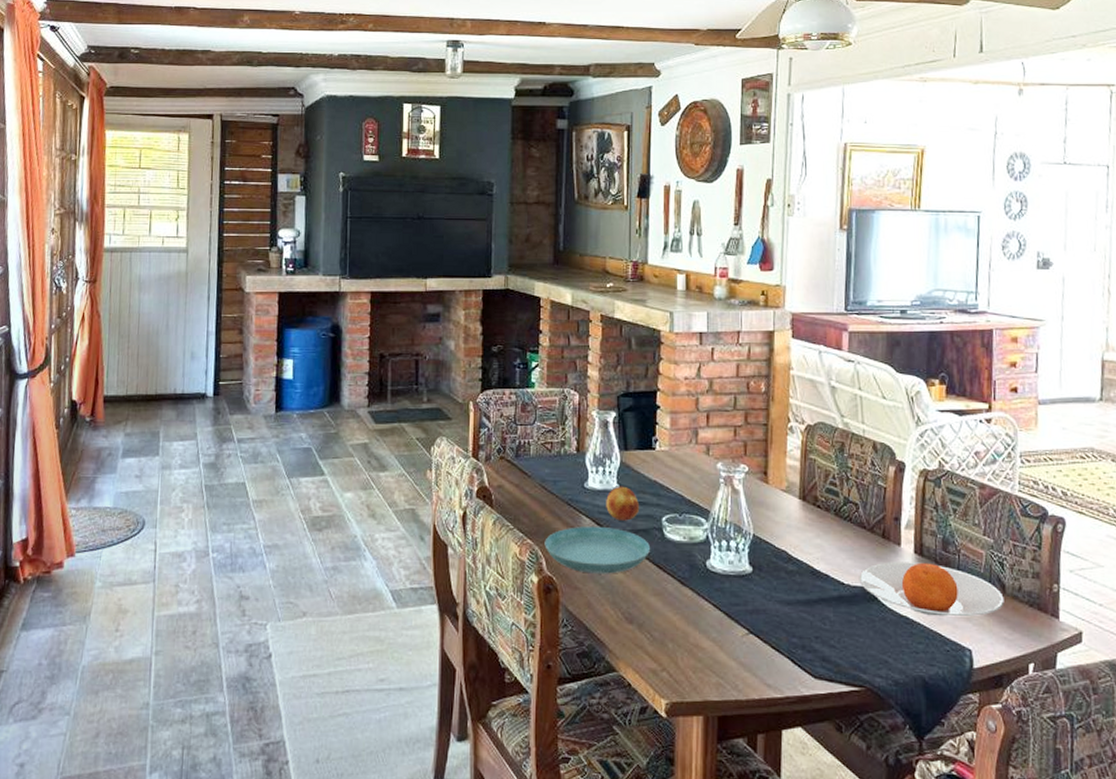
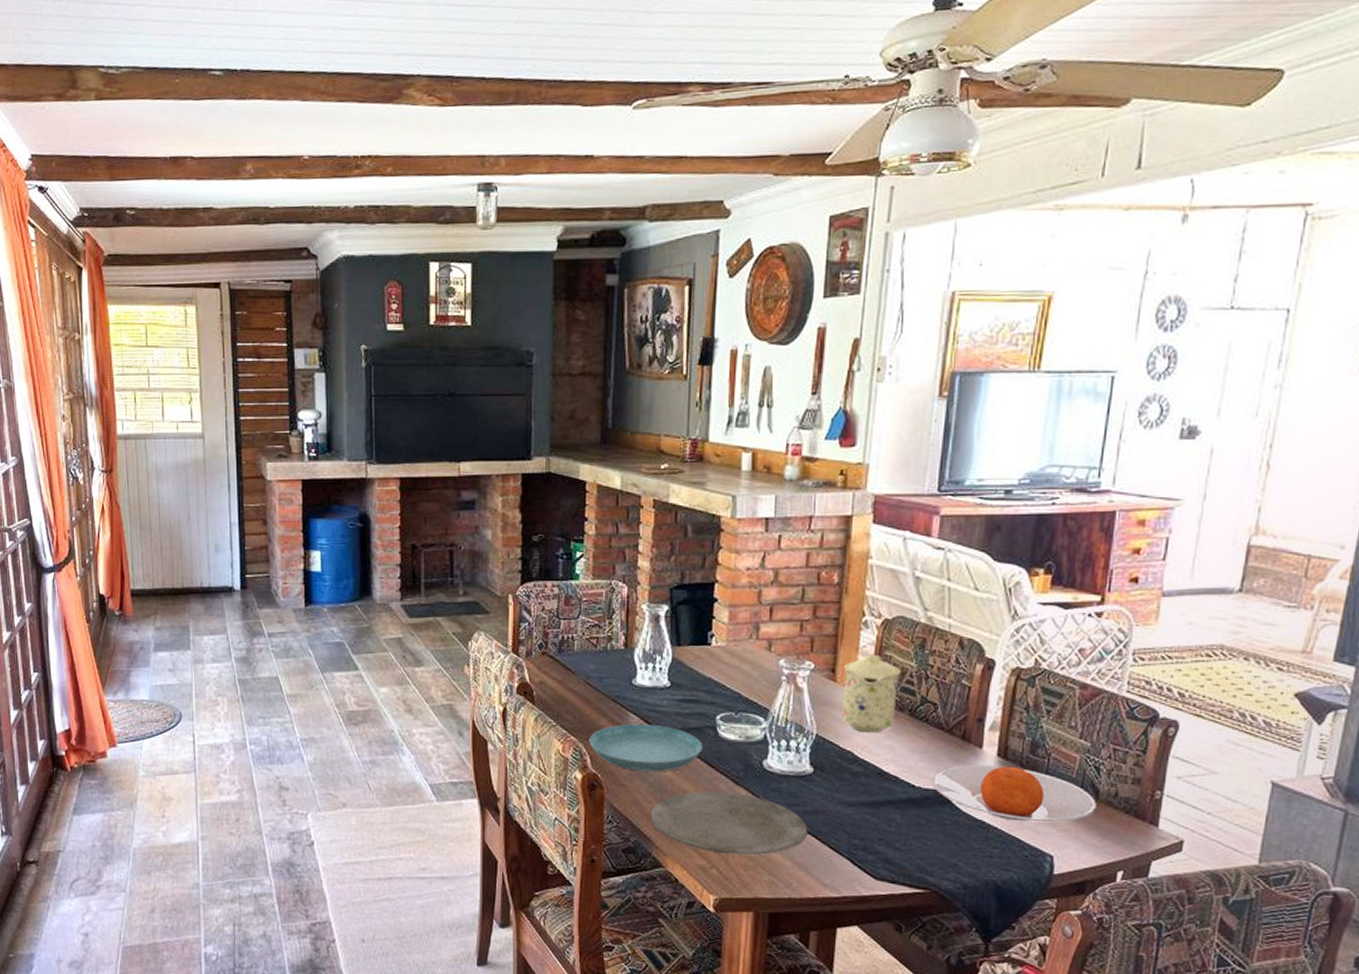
plate: none [603,592,750,658] -> present [650,791,808,856]
fruit: present [606,486,640,521] -> none [655,683,693,719]
mug: none [774,457,824,532] -> present [842,654,900,733]

